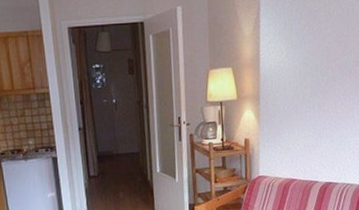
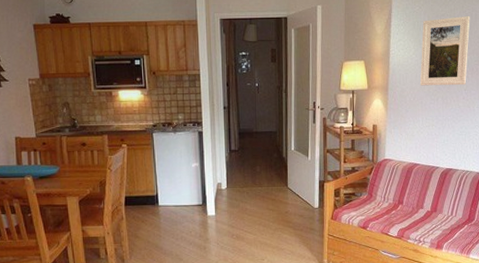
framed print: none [294,11,347,93] -> present [420,16,470,86]

